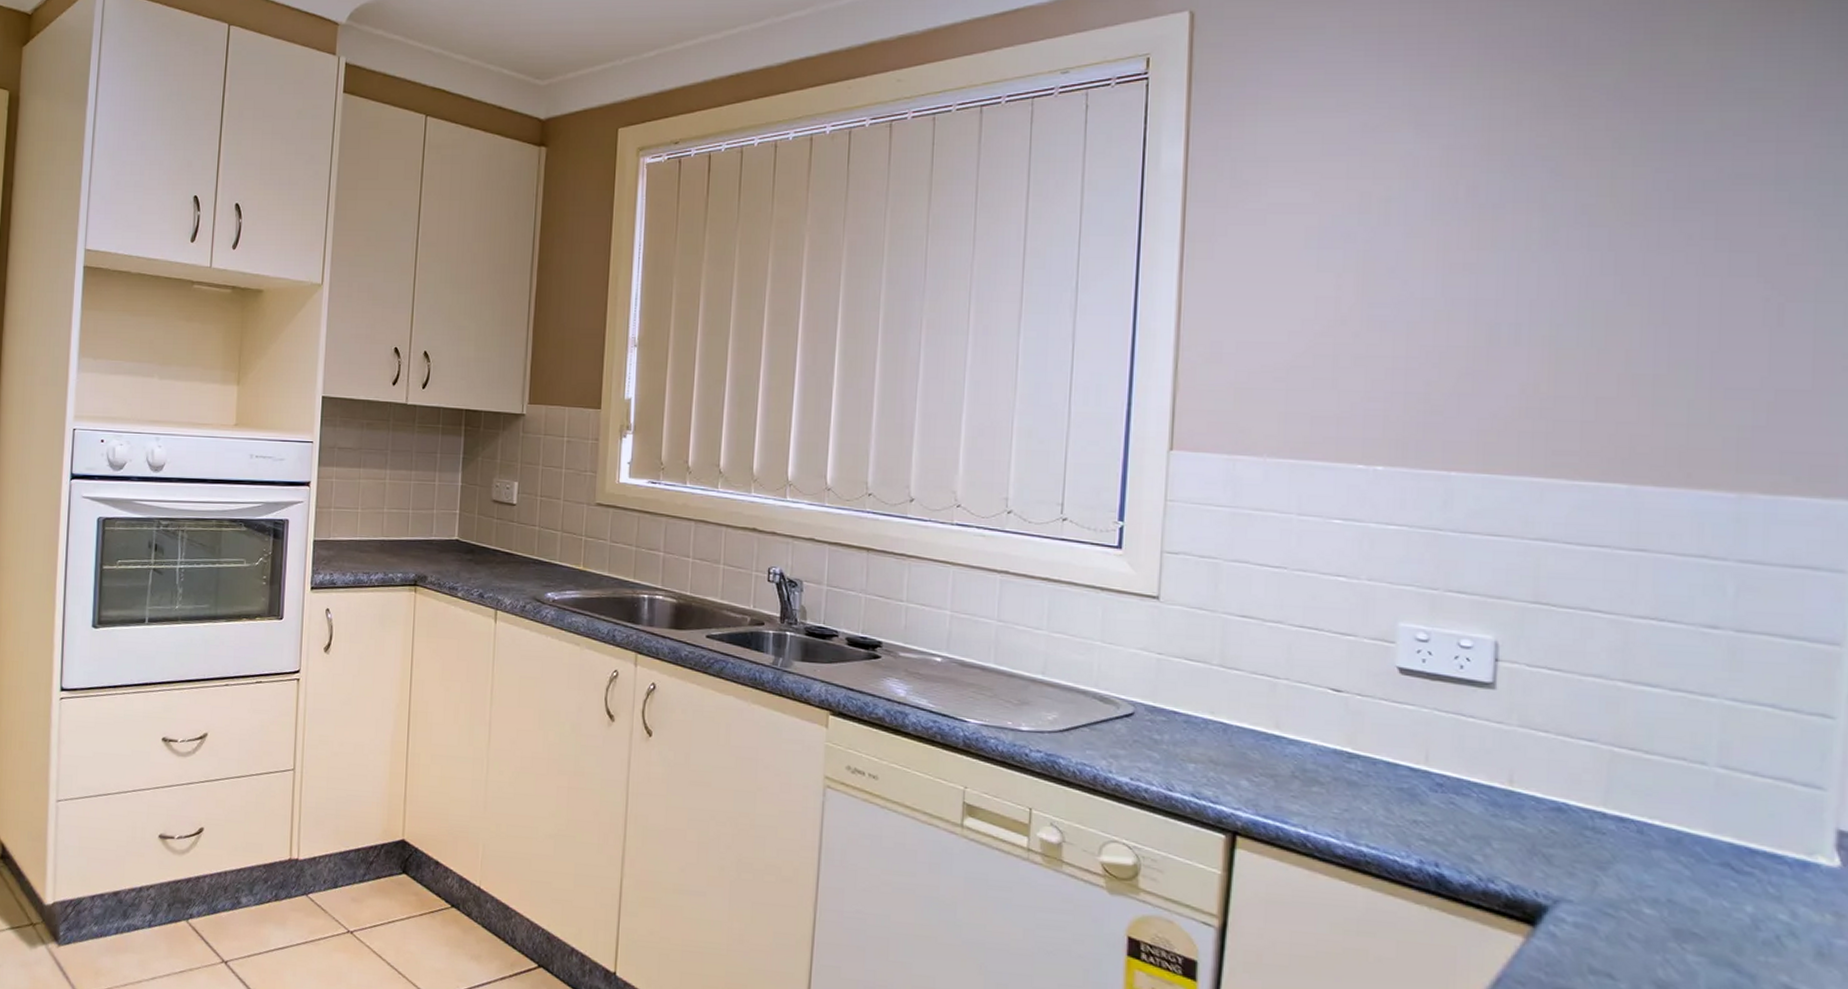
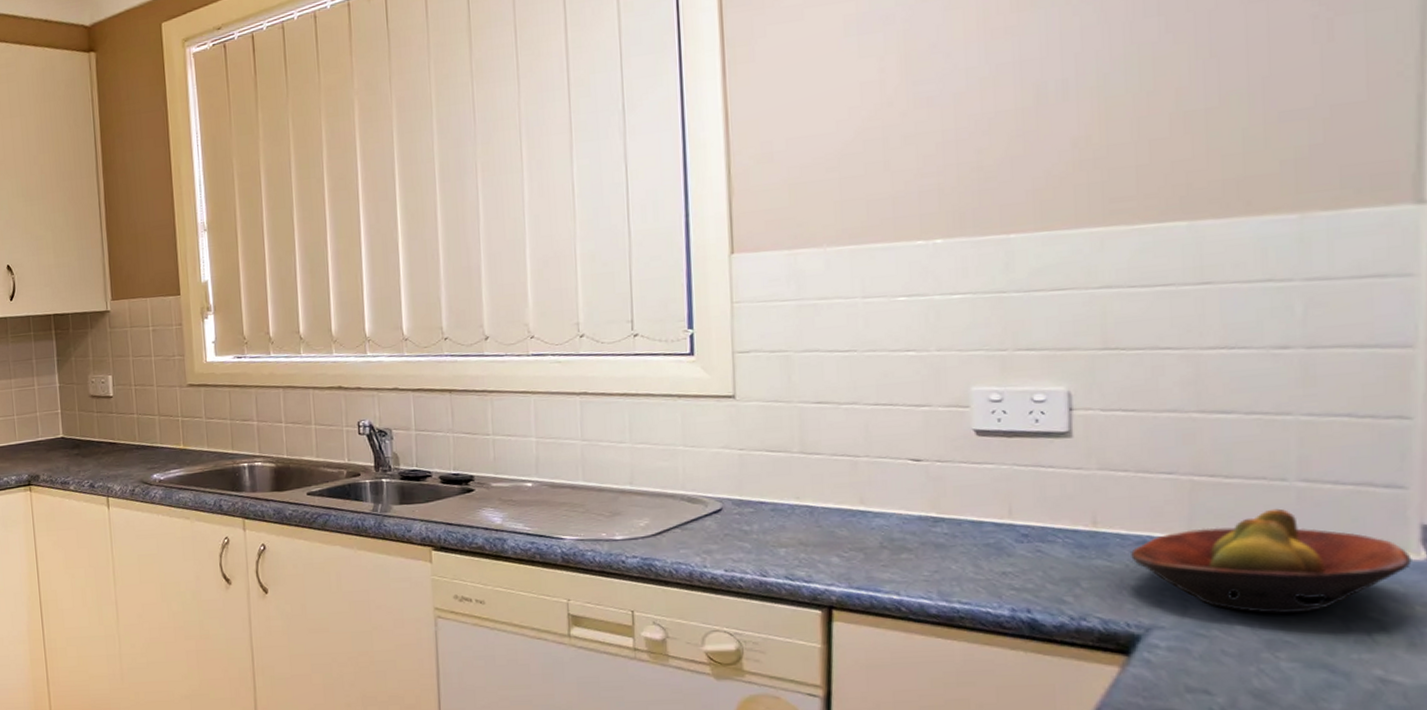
fruit bowl: none [1545,792,1826,905] -> present [1131,508,1412,614]

